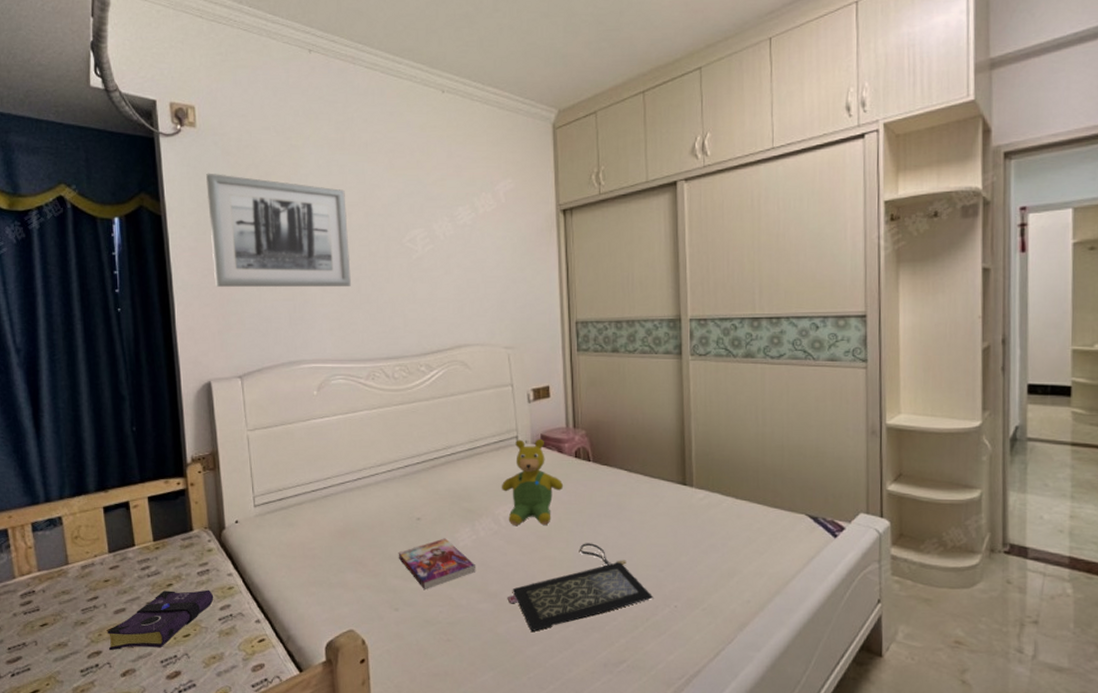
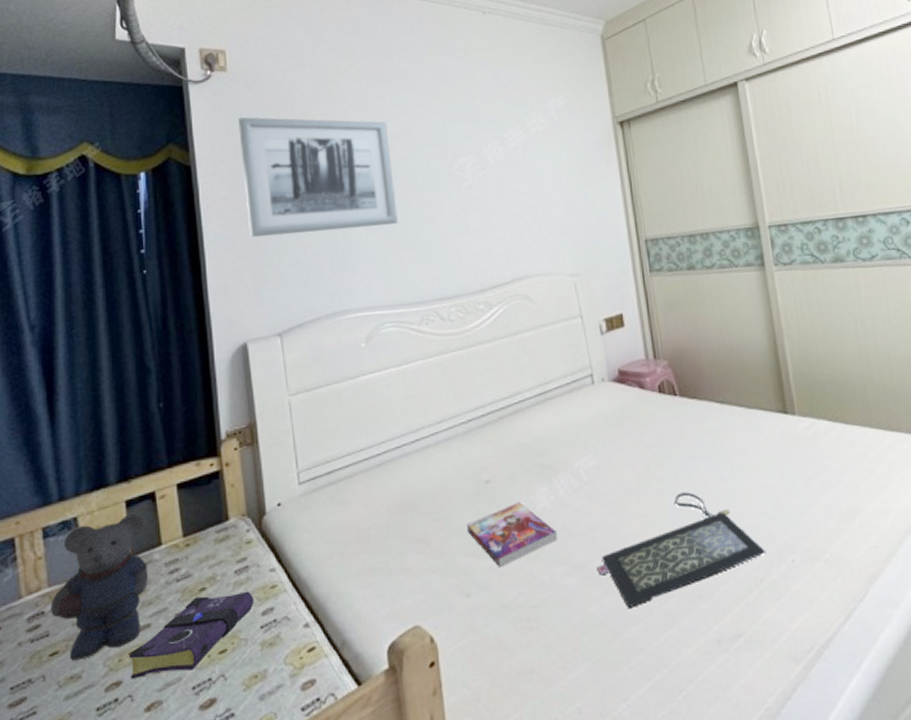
bear: none [40,518,124,632] -> present [50,513,149,661]
teddy bear: present [501,438,564,525] -> none [578,374,650,479]

